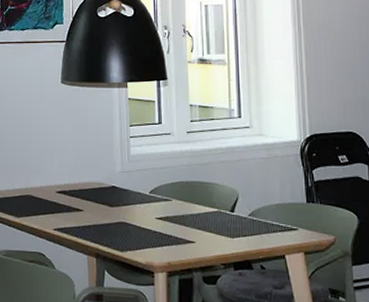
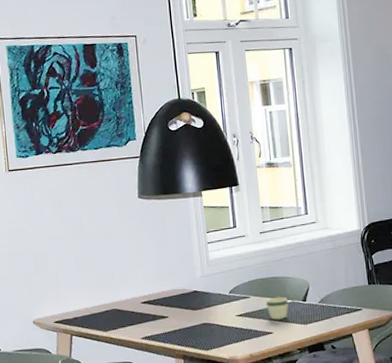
mug: none [189,203,214,229] -> present [265,296,289,320]

